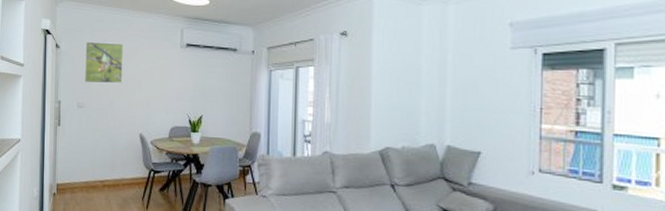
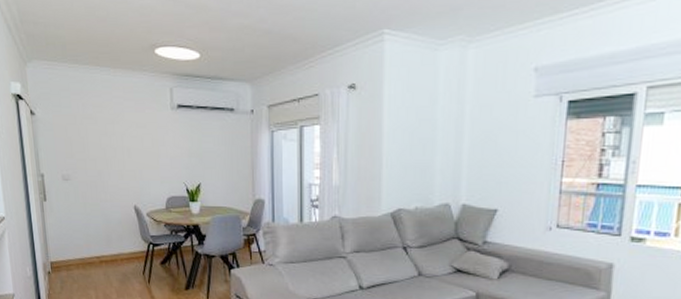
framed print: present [84,41,124,84] -> none [64,106,110,153]

